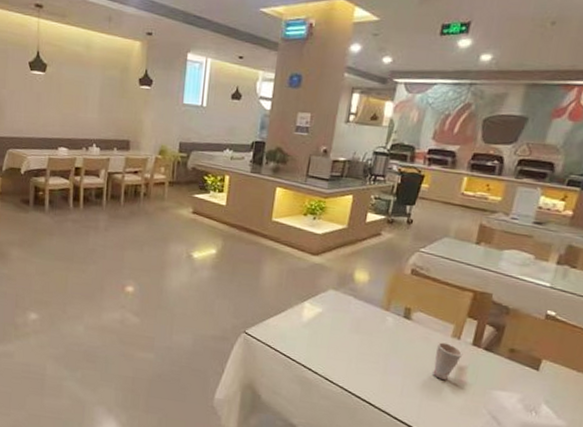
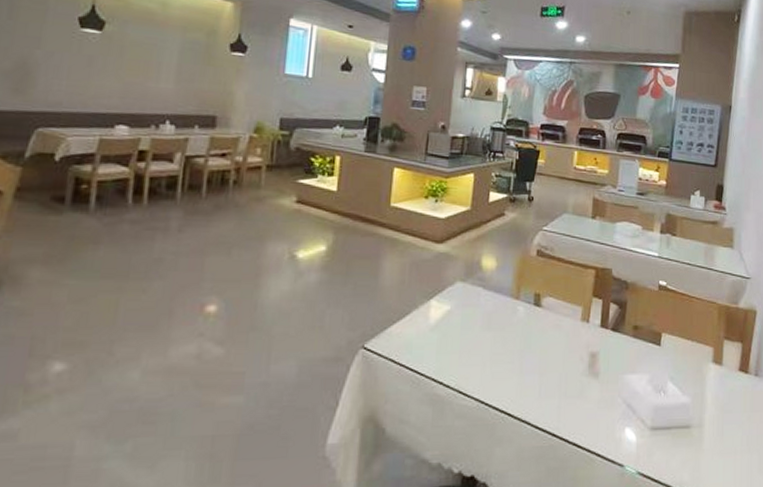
cup: present [433,342,463,380] -> none [568,328,593,371]

